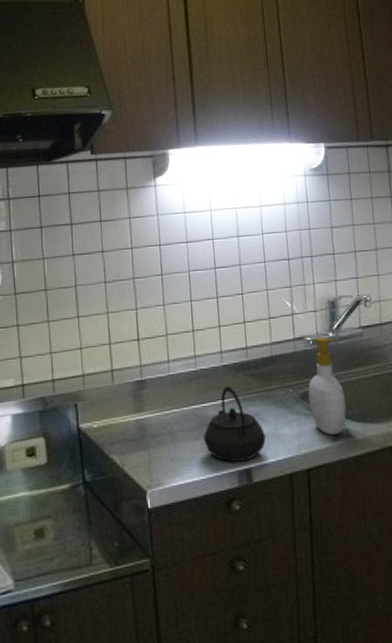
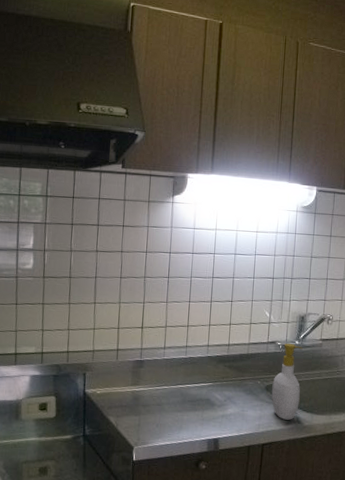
kettle: present [204,386,266,462] -> none [184,373,234,433]

